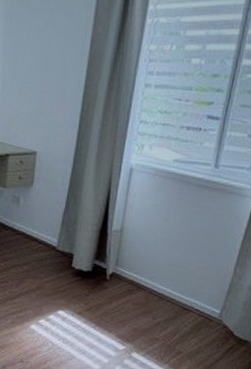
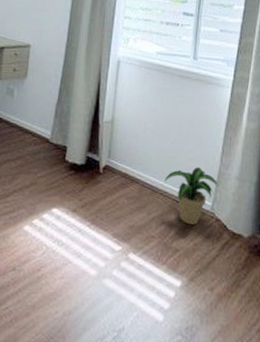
potted plant: none [172,276,230,330] -> present [164,166,219,225]

